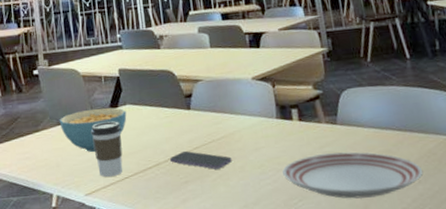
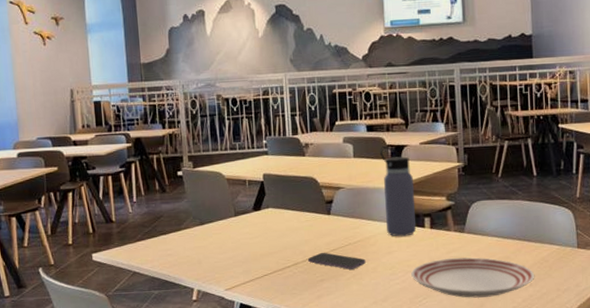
cereal bowl: present [59,107,127,152] -> none [202,210,269,251]
coffee cup: present [90,121,123,177] -> none [233,223,263,274]
water bottle: none [236,34,283,131] -> present [379,146,416,237]

